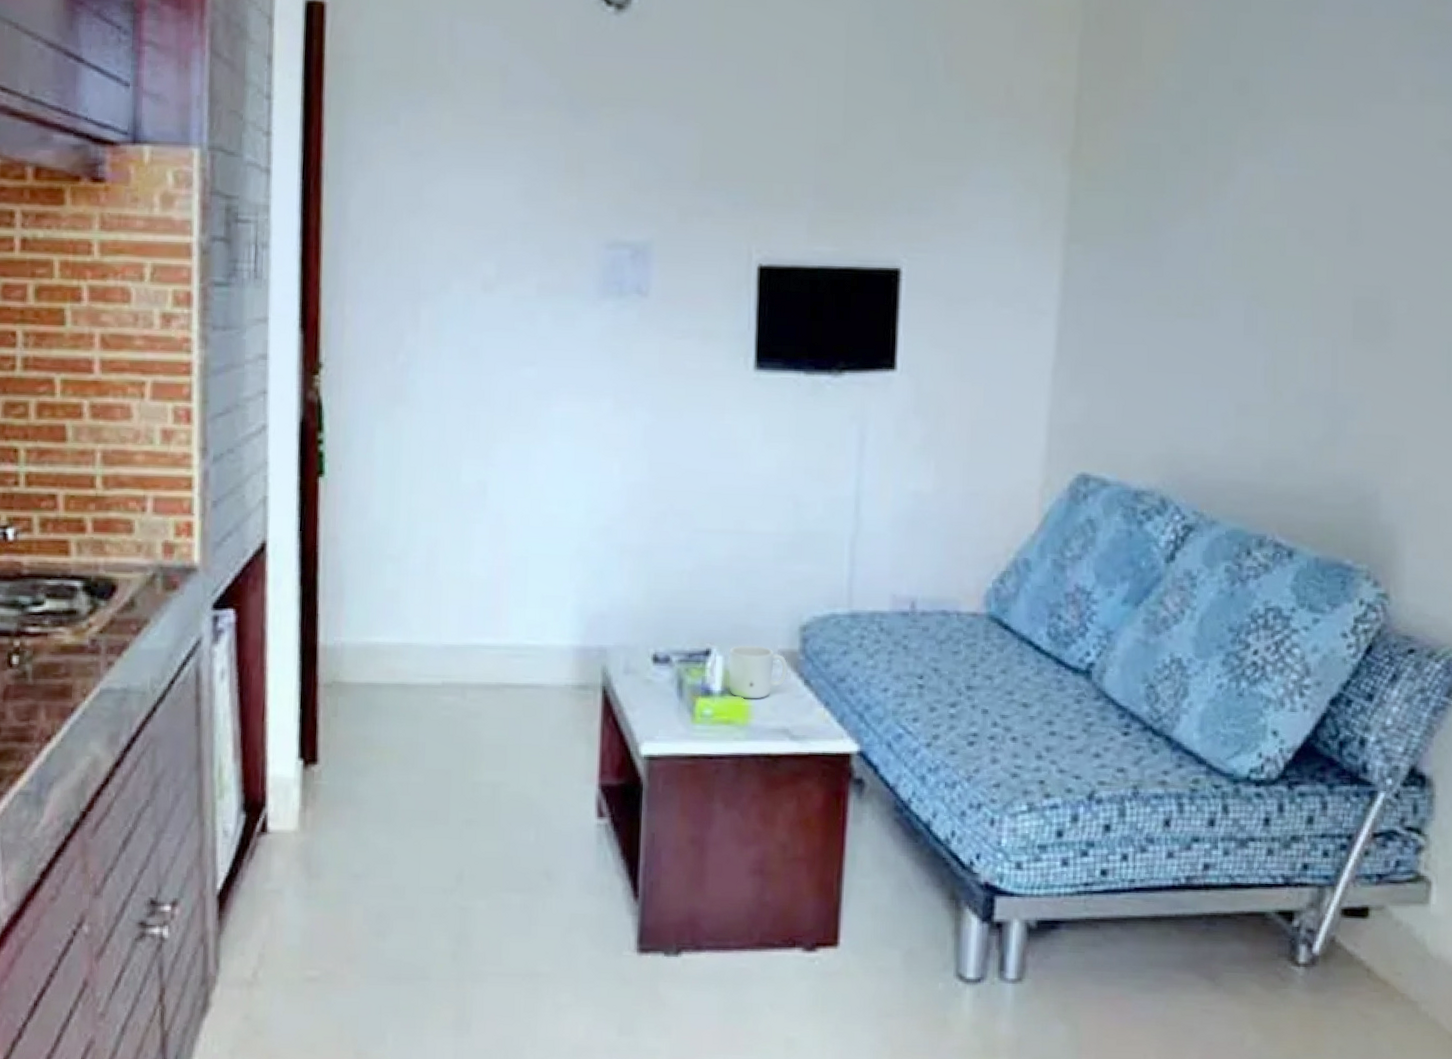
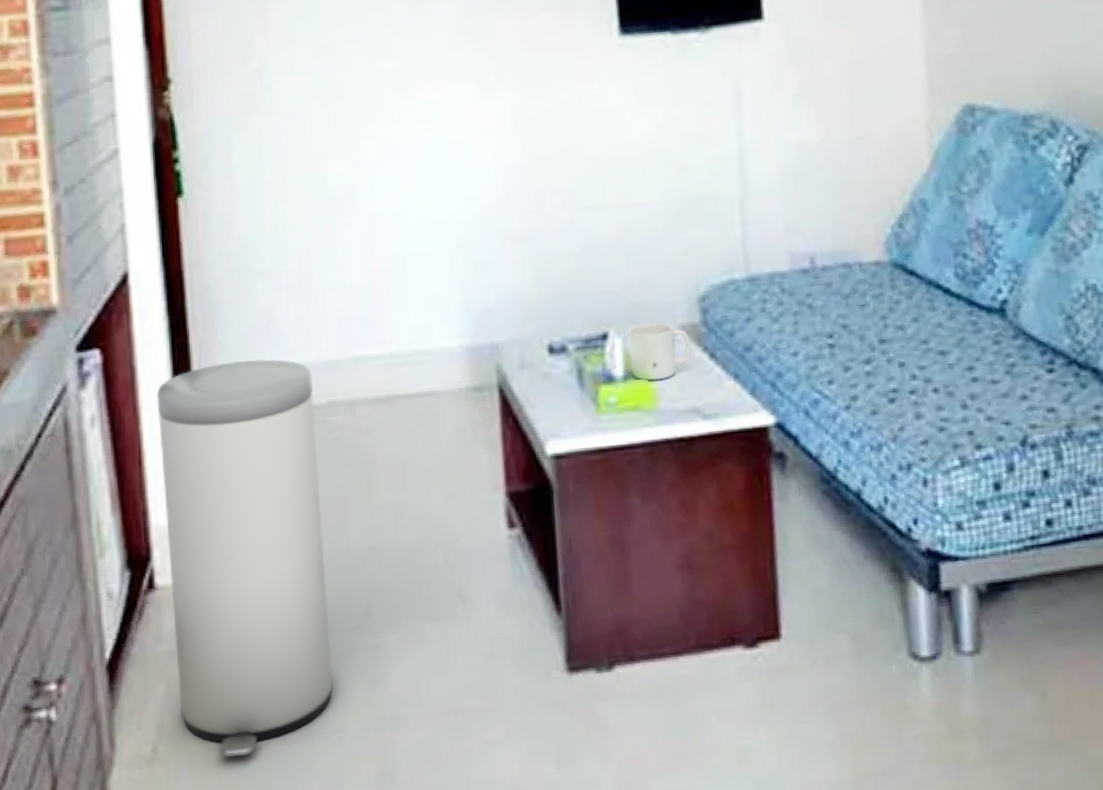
pedal bin: none [280,635,430,989] -> present [157,359,333,757]

